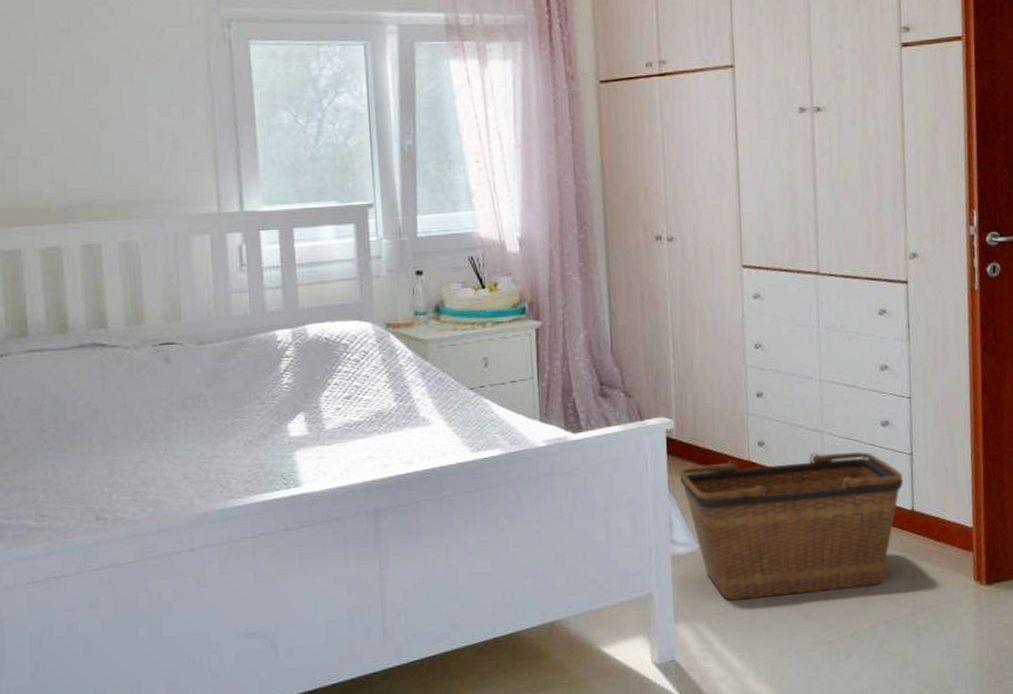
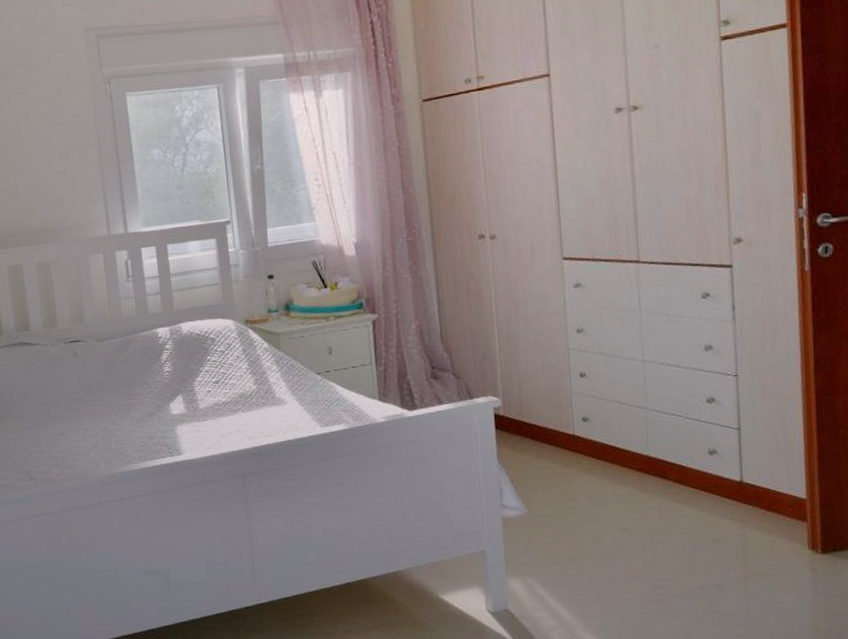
bicycle basket: present [679,452,904,601] -> none [507,427,731,560]

